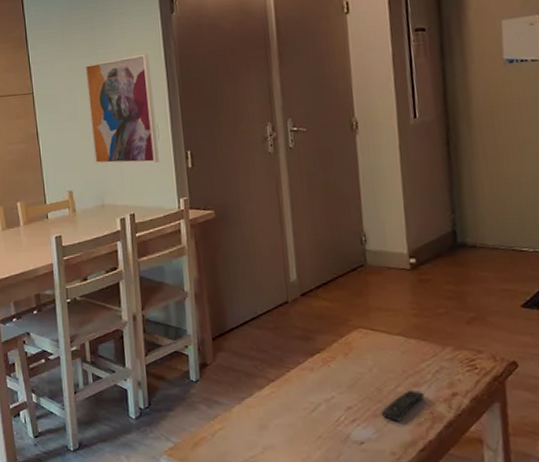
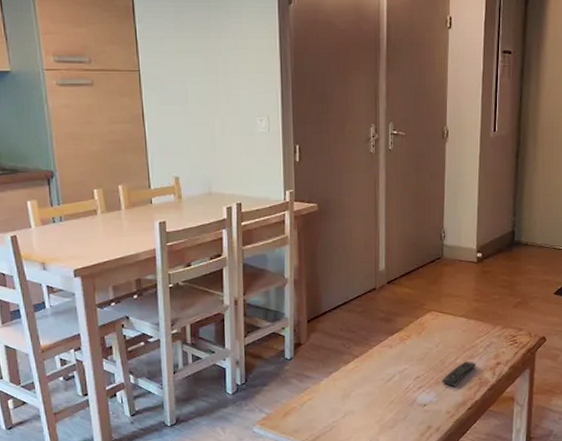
wall art: present [85,53,159,164] -> none [197,42,268,154]

